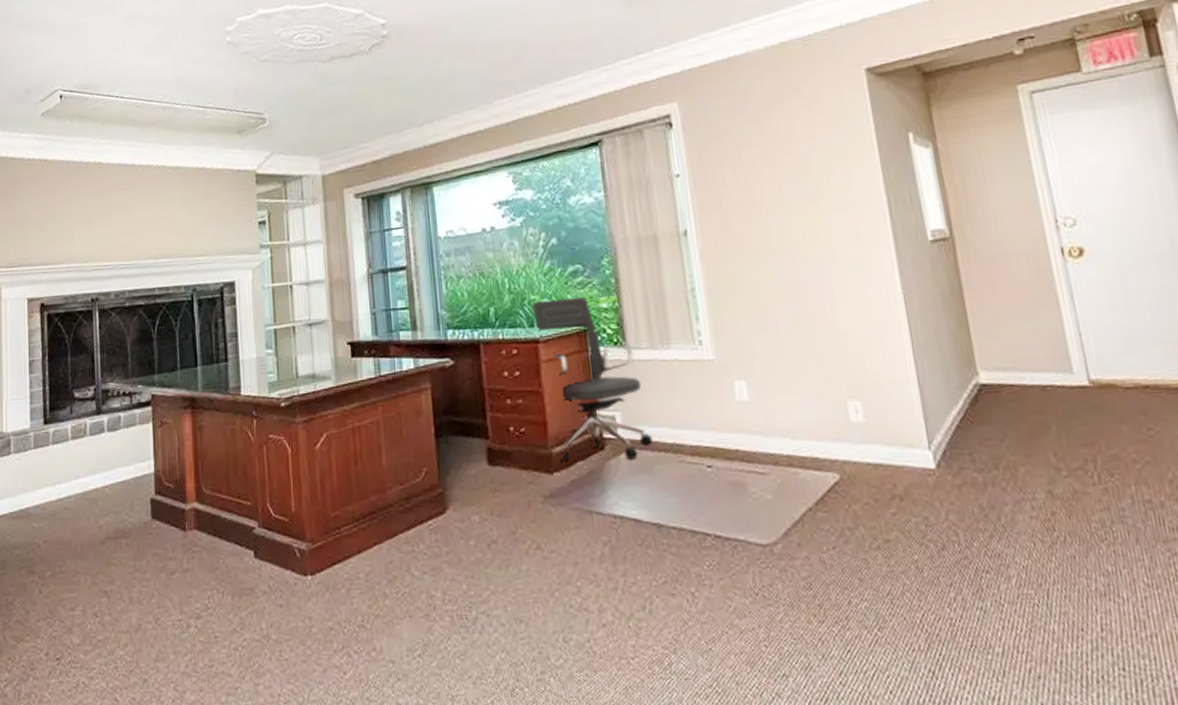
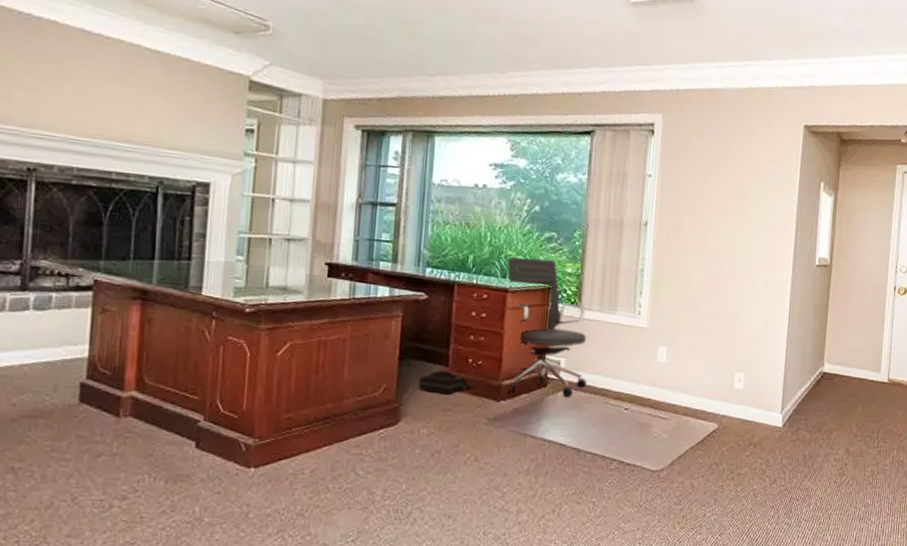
briefcase: none [459,443,522,473] -> present [418,370,475,395]

